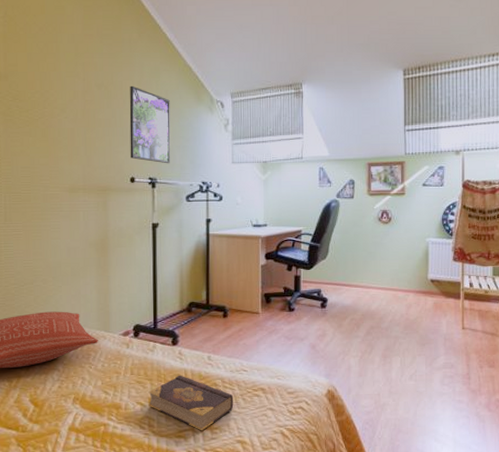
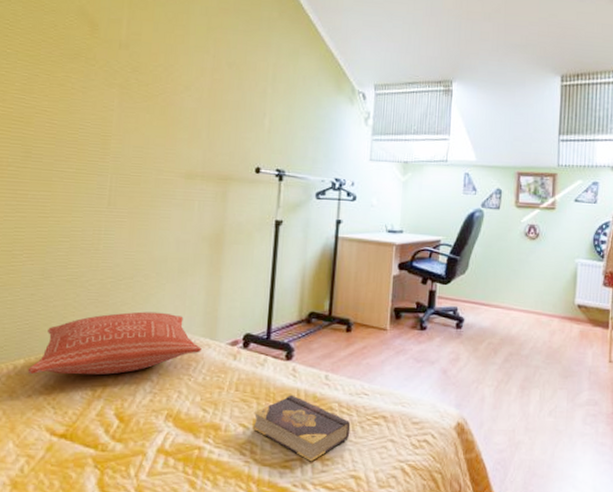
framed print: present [129,85,171,164] -> none [258,67,307,156]

